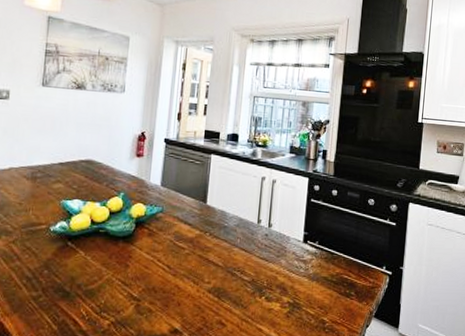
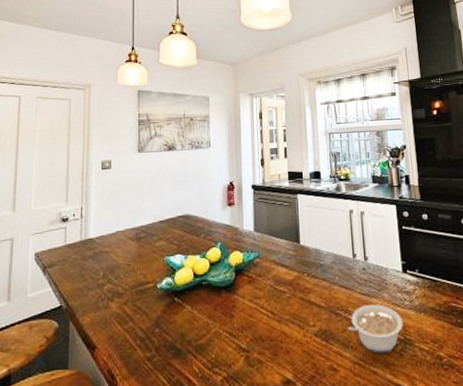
legume: none [241,269,295,313] -> present [348,304,403,353]

